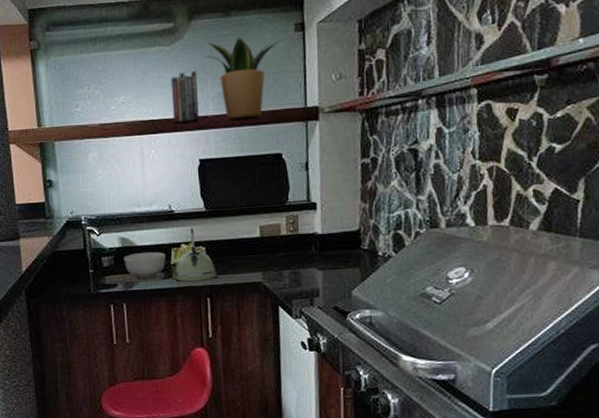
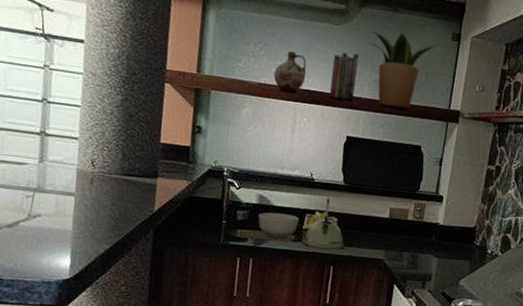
ceramic jug: none [113,83,146,129] -> present [273,50,307,94]

